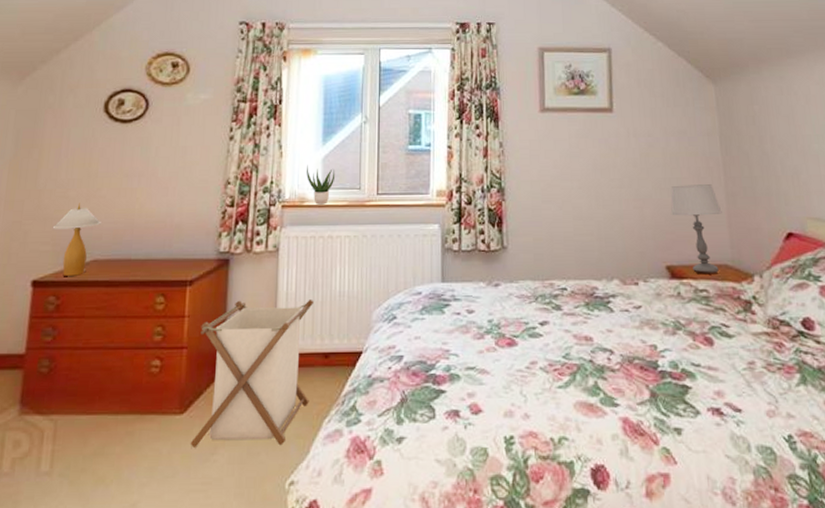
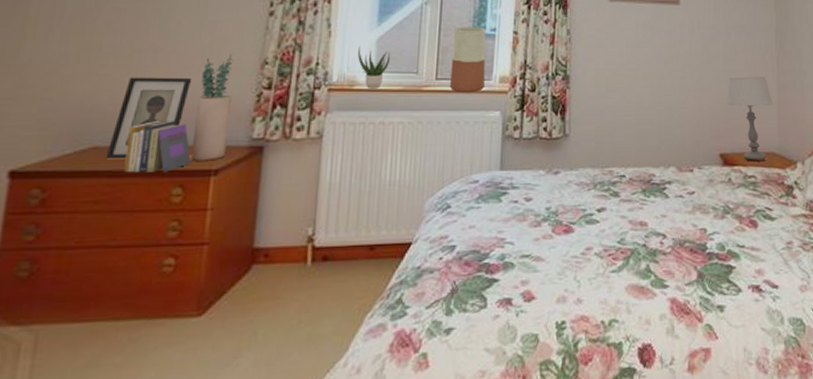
table lamp: present [52,203,101,277] -> none [38,81,104,167]
picture frame: none [103,197,169,271] -> present [105,77,192,160]
books: none [118,237,171,283] -> present [124,121,191,173]
vase: none [170,175,202,272] -> present [191,53,234,161]
laundry basket: present [191,298,313,448] -> none [209,188,360,352]
vase: none [389,143,422,207] -> present [449,27,486,93]

